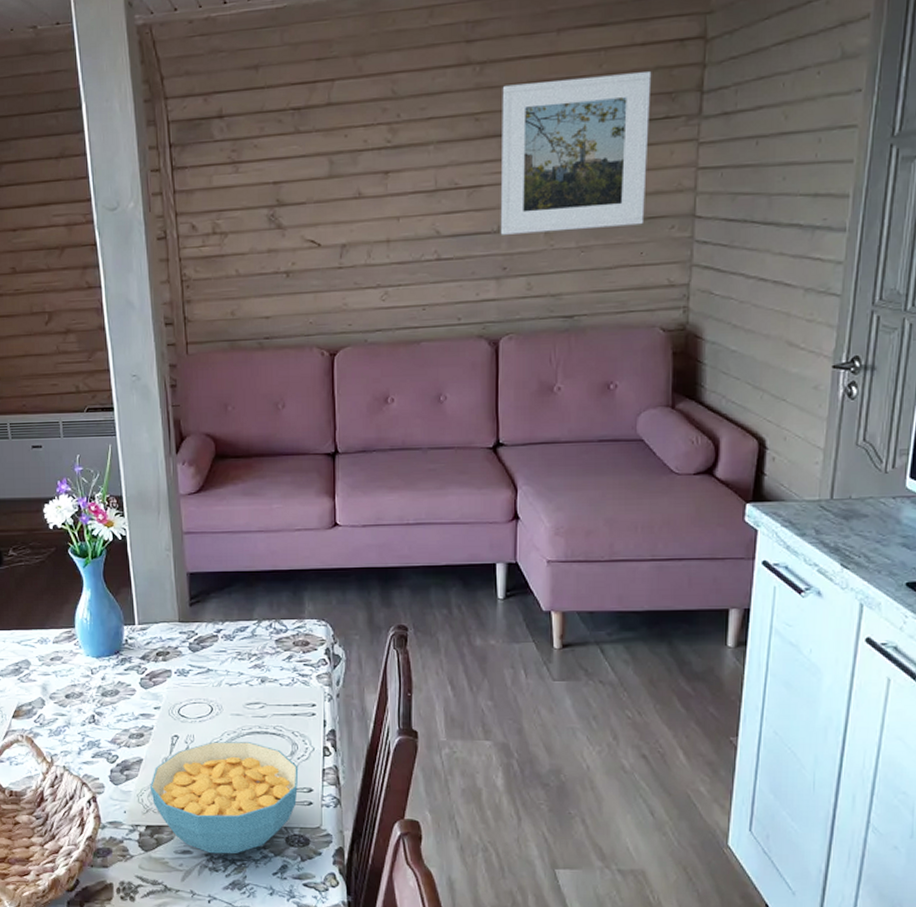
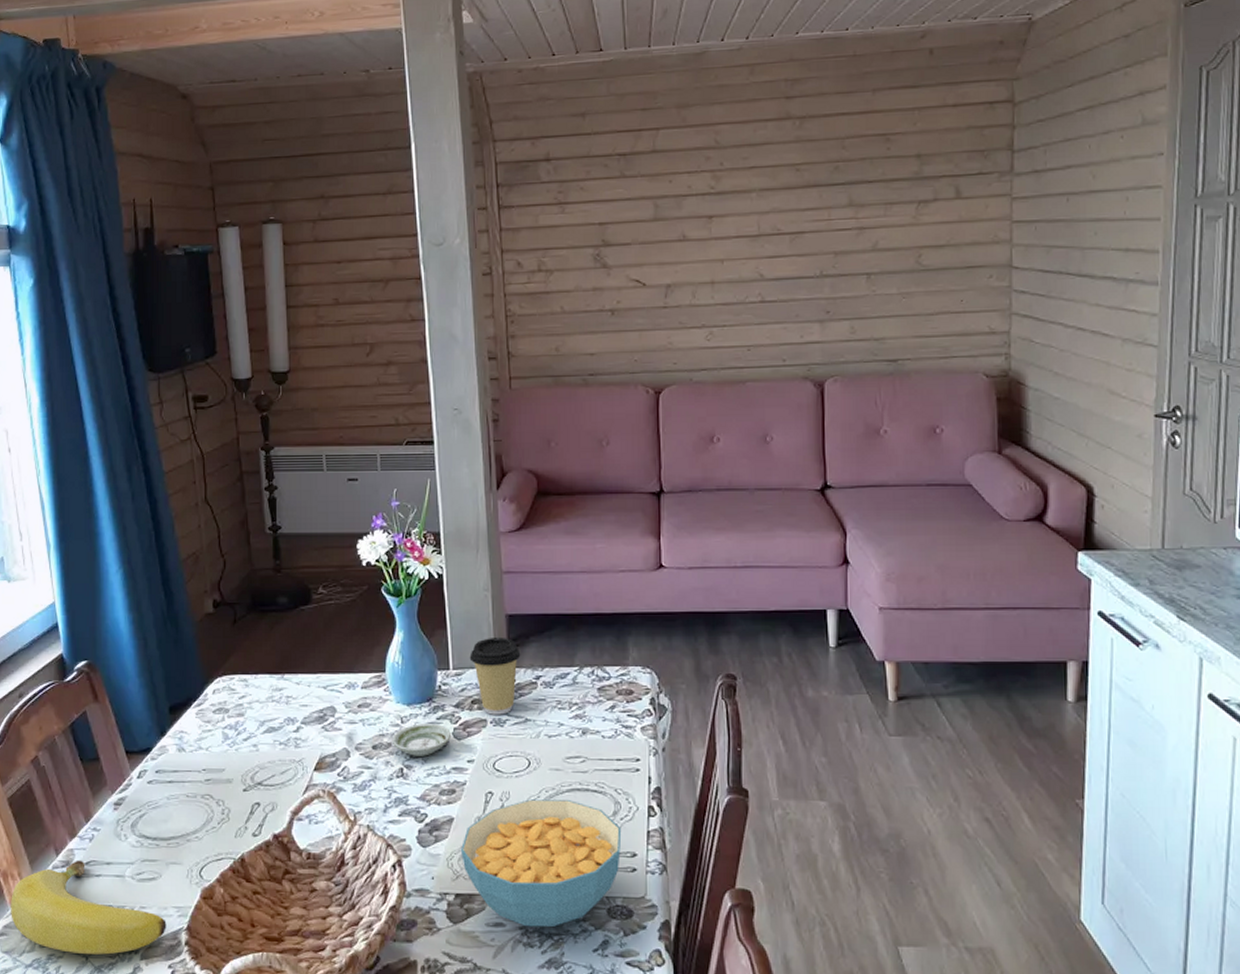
saucer: none [83,674,138,704] -> present [392,724,451,756]
coffee cup: none [153,595,202,666] -> present [469,638,521,715]
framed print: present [500,71,652,235] -> none [821,131,964,280]

